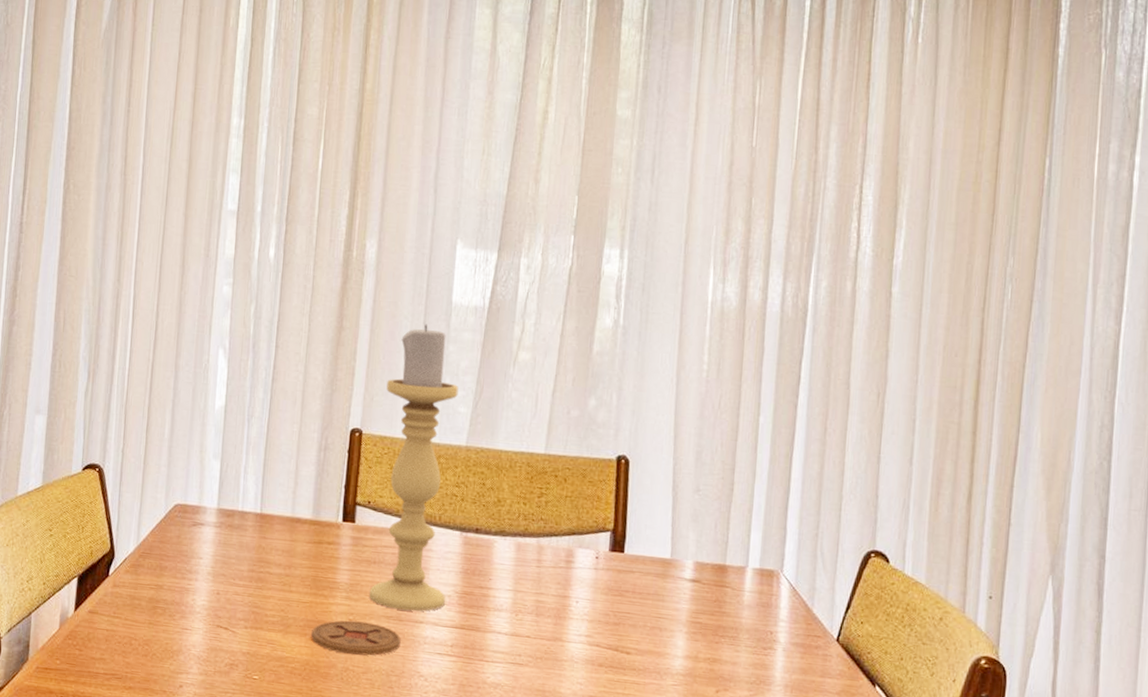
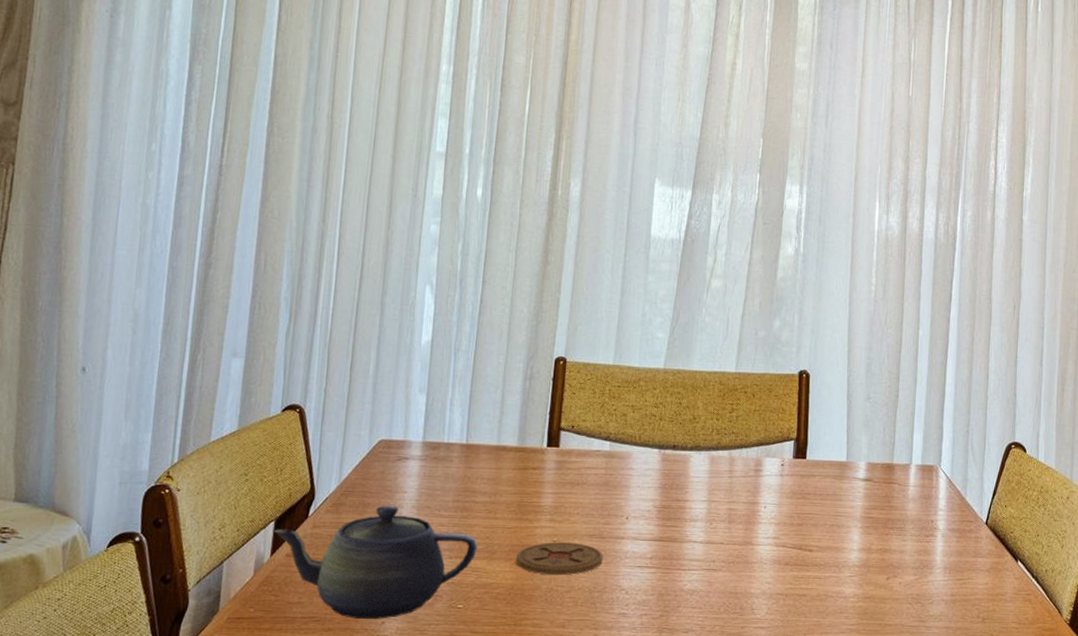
teapot: none [76,570,273,683] -> present [272,505,478,619]
candle holder: present [369,324,459,611] -> none [573,256,657,528]

